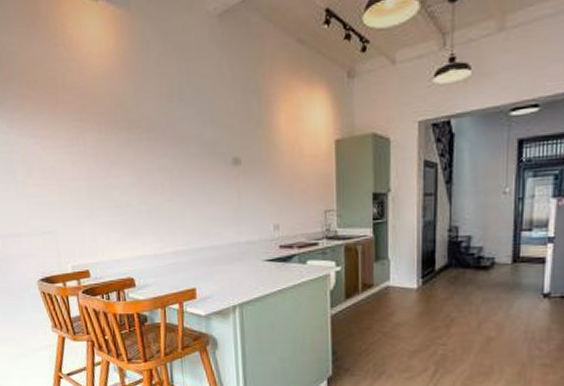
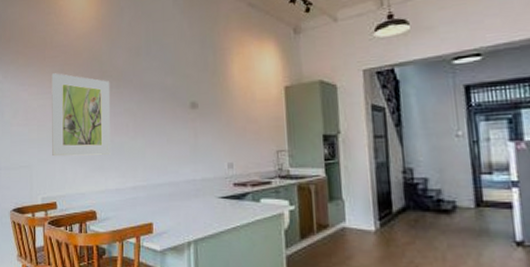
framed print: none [68,122,146,221] -> present [51,73,111,157]

